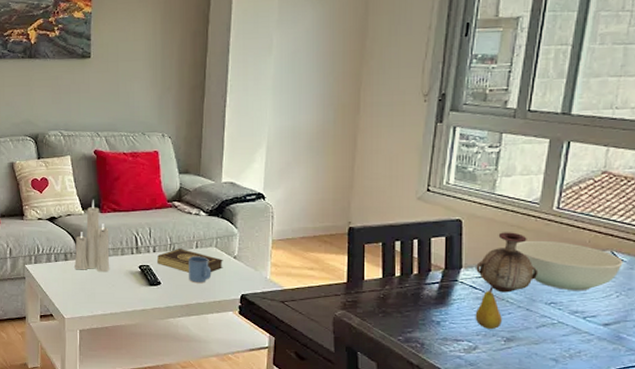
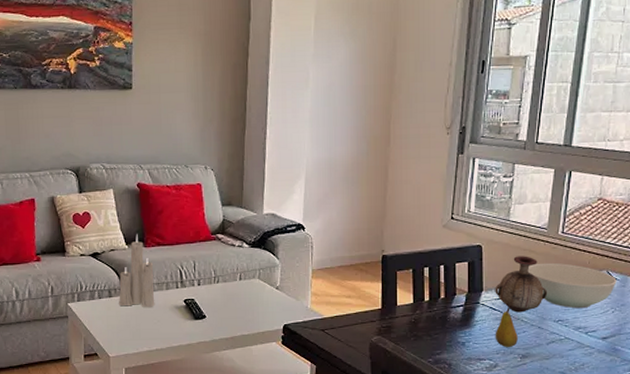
book: present [157,249,223,273] -> none [202,281,266,305]
mug: present [189,256,212,284] -> none [233,288,255,316]

